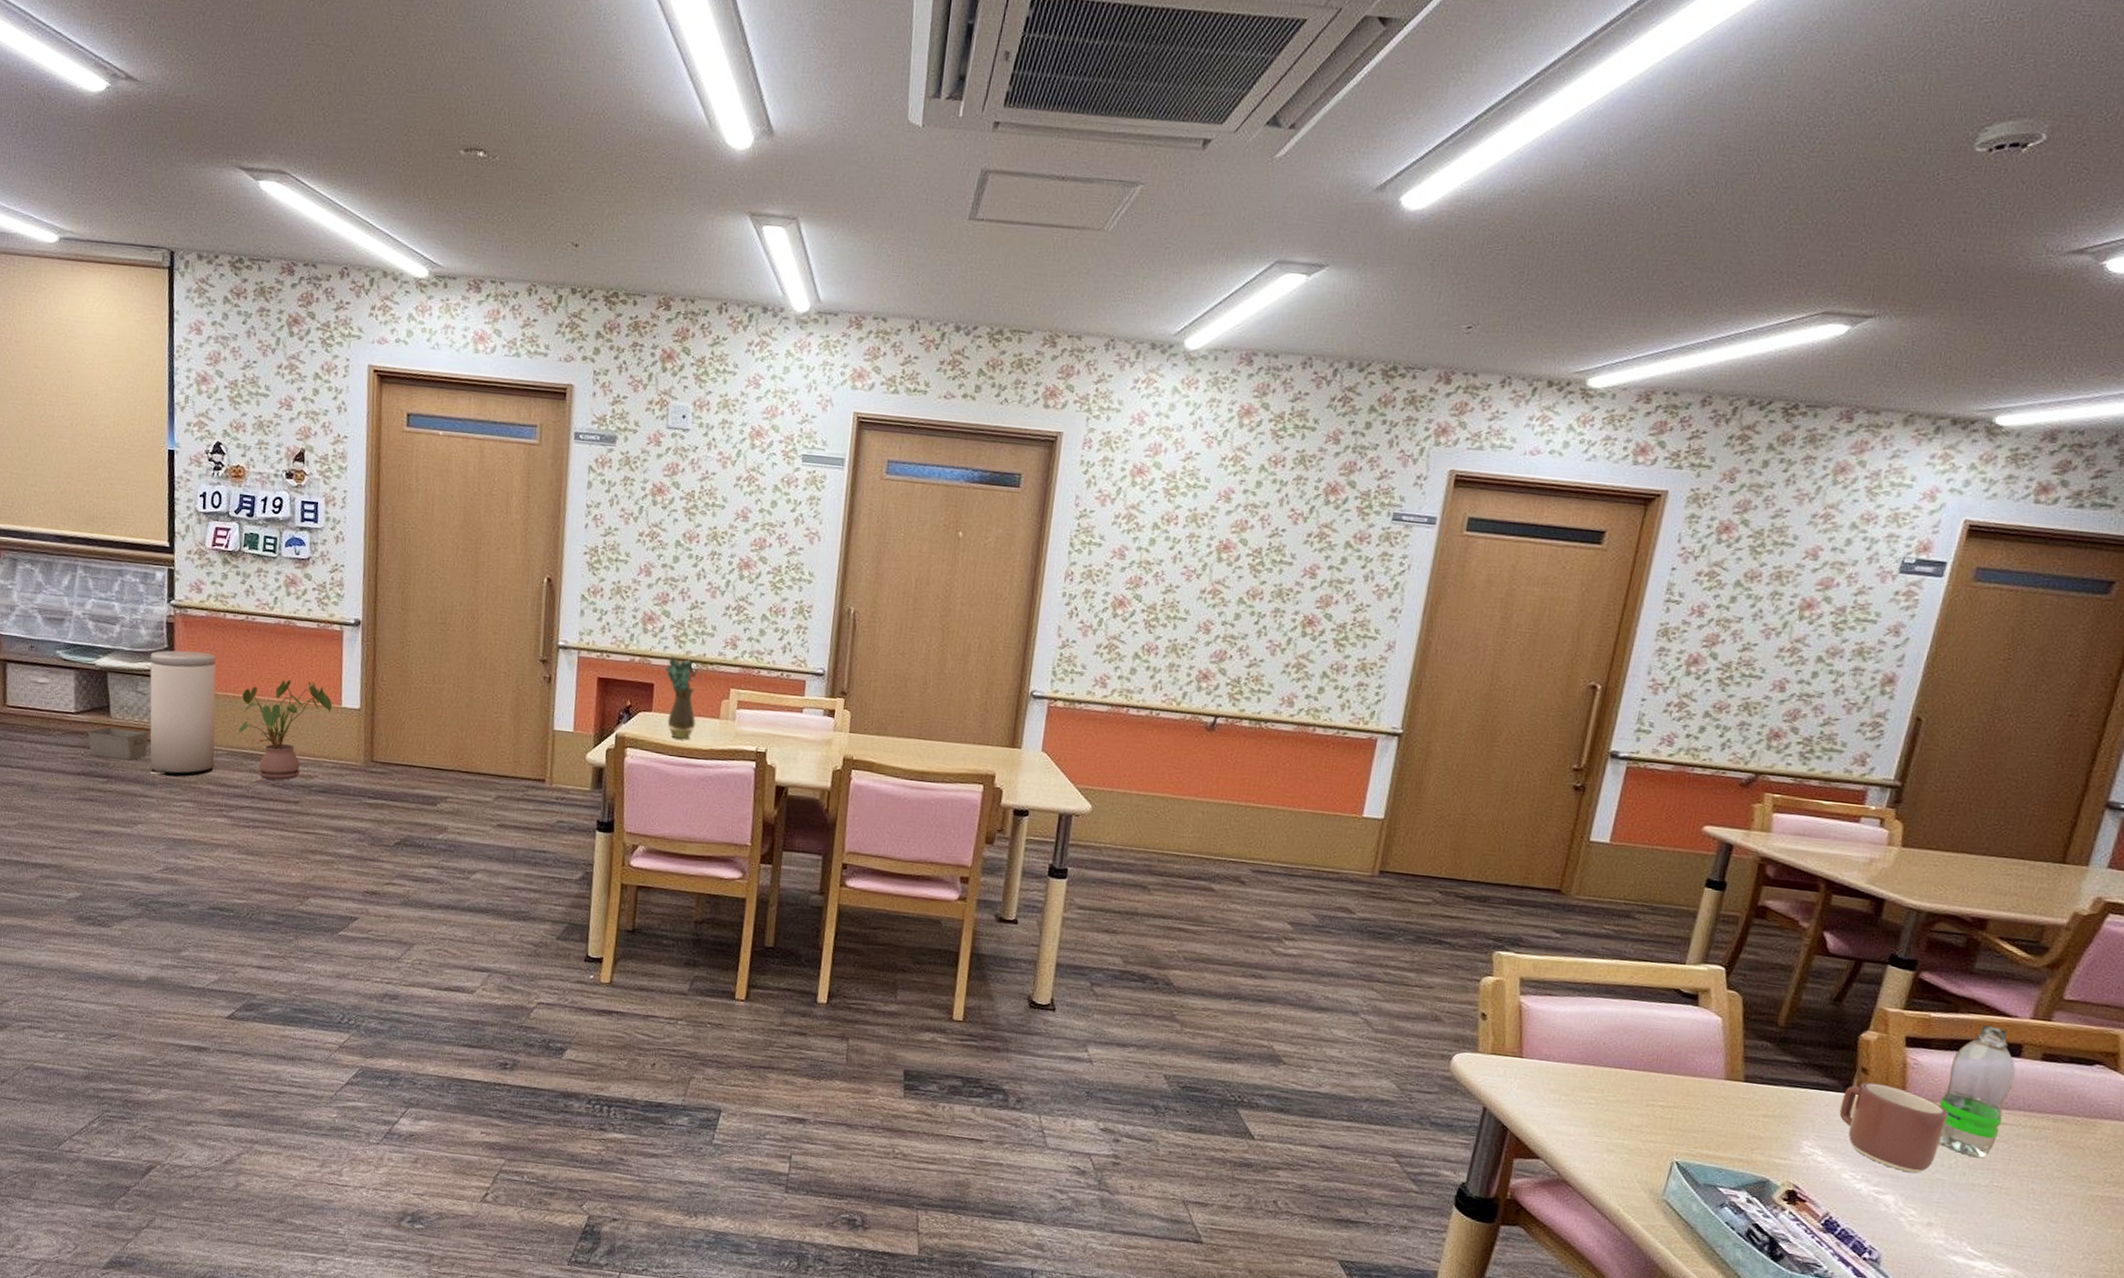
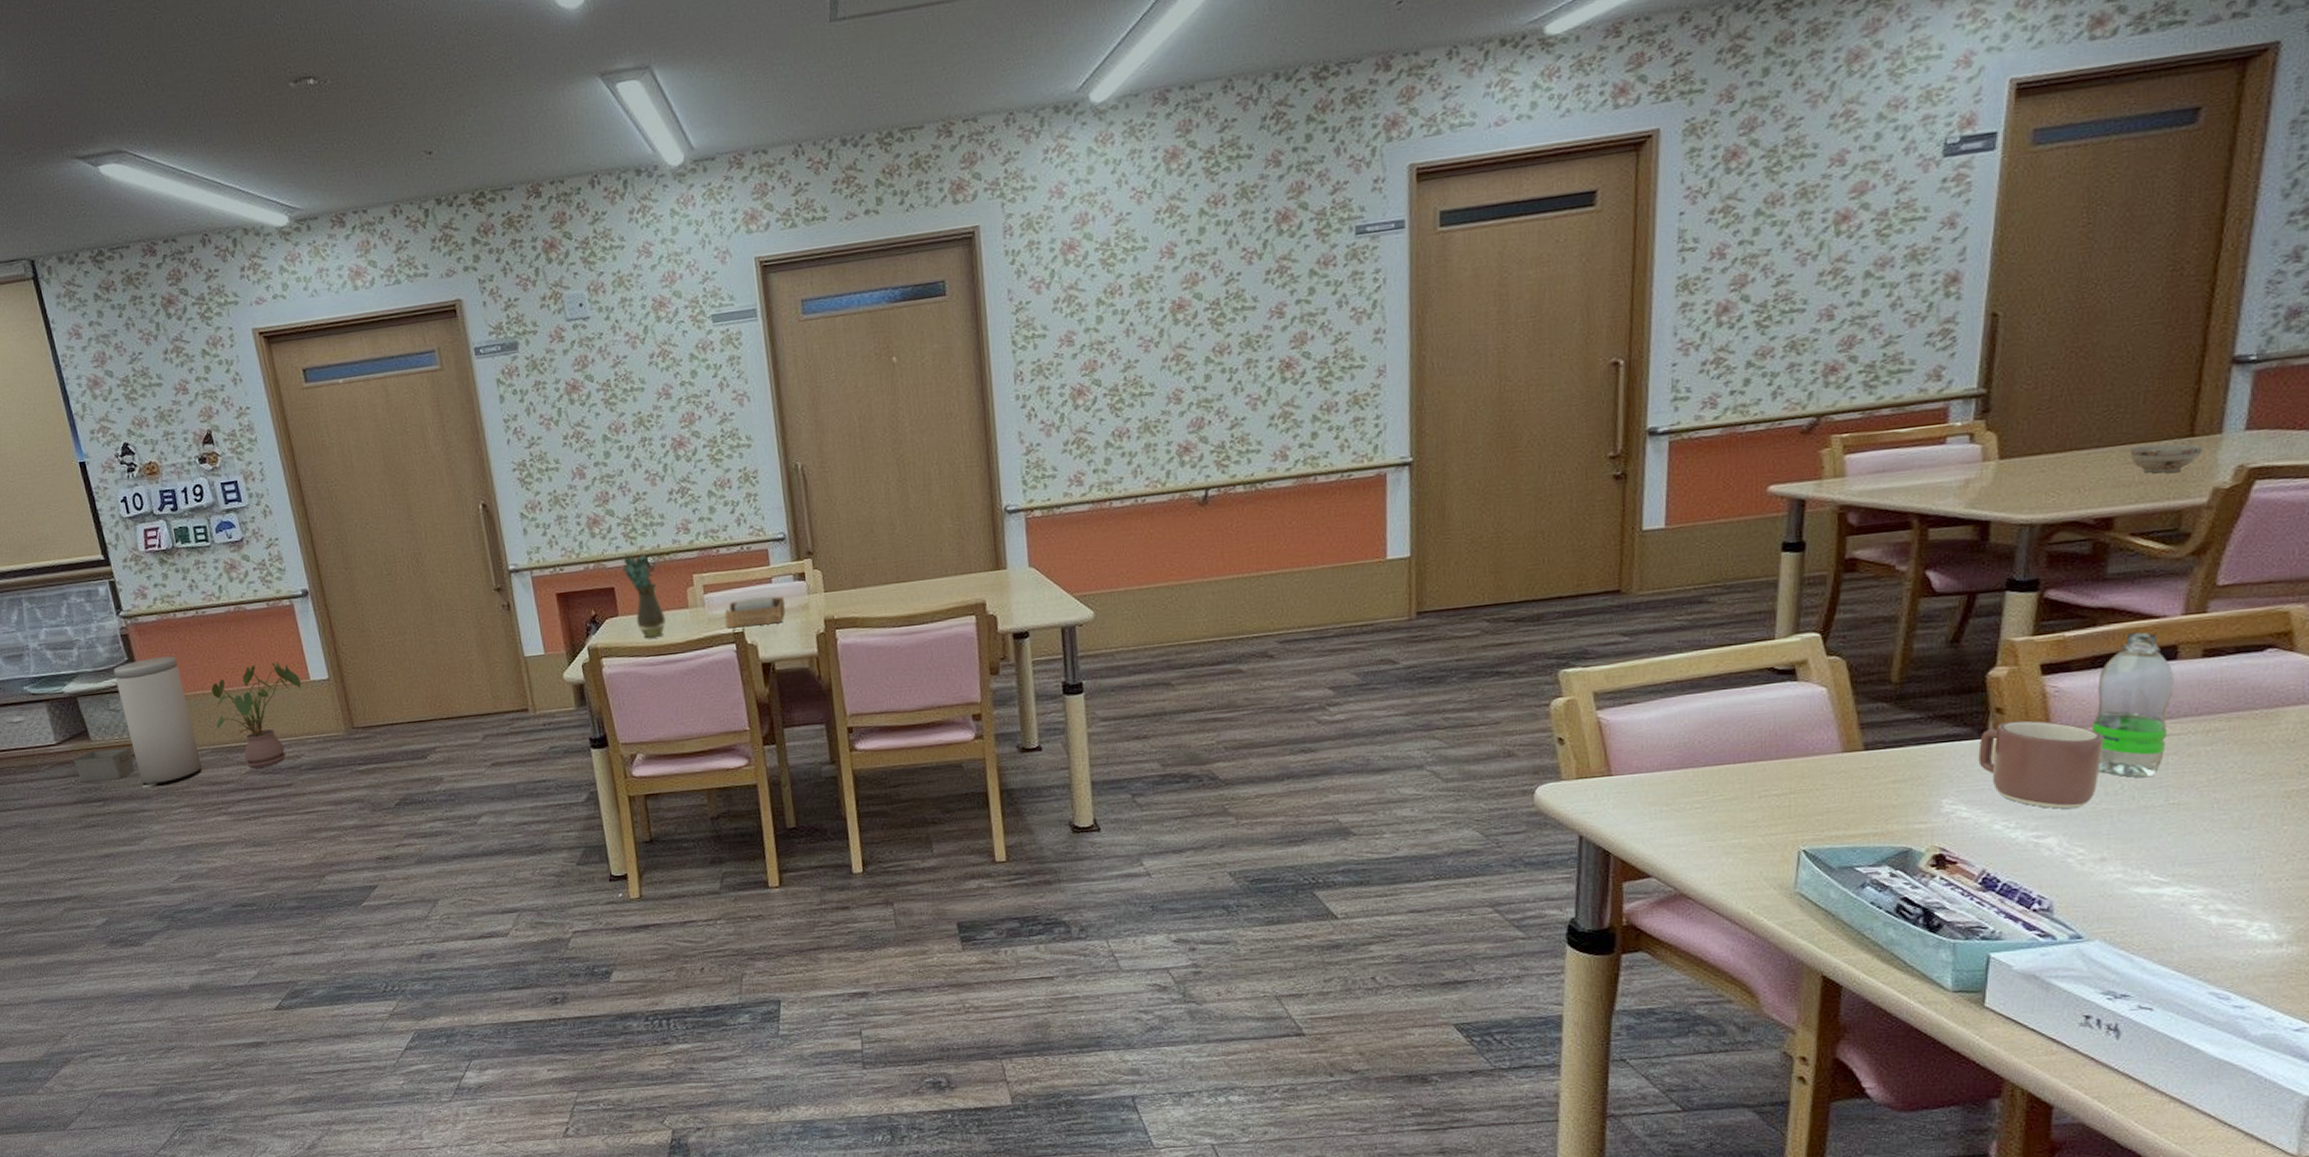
napkin holder: none [751,722,811,752] -> present [724,596,786,629]
teacup: none [2010,861,2070,891] -> present [2131,444,2202,474]

